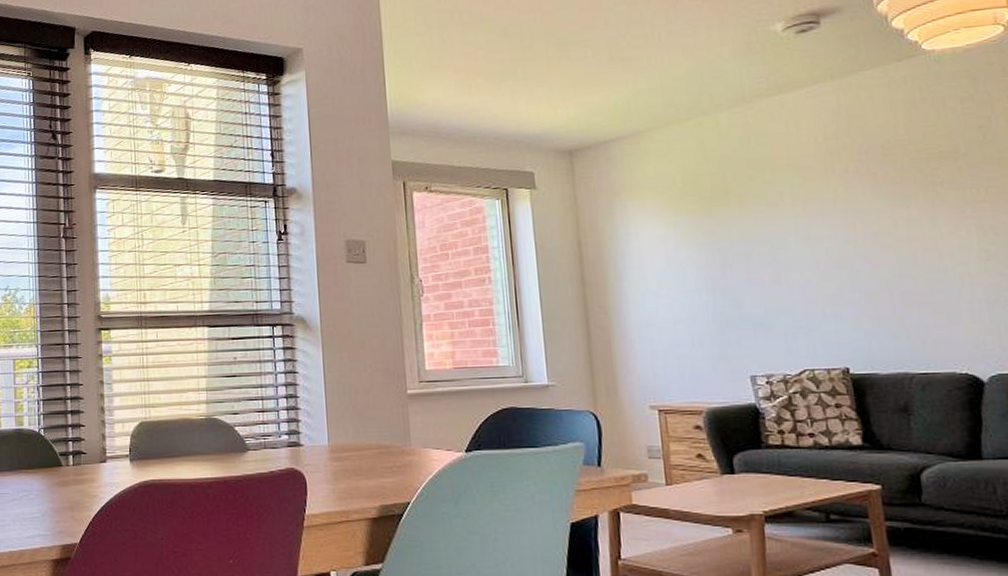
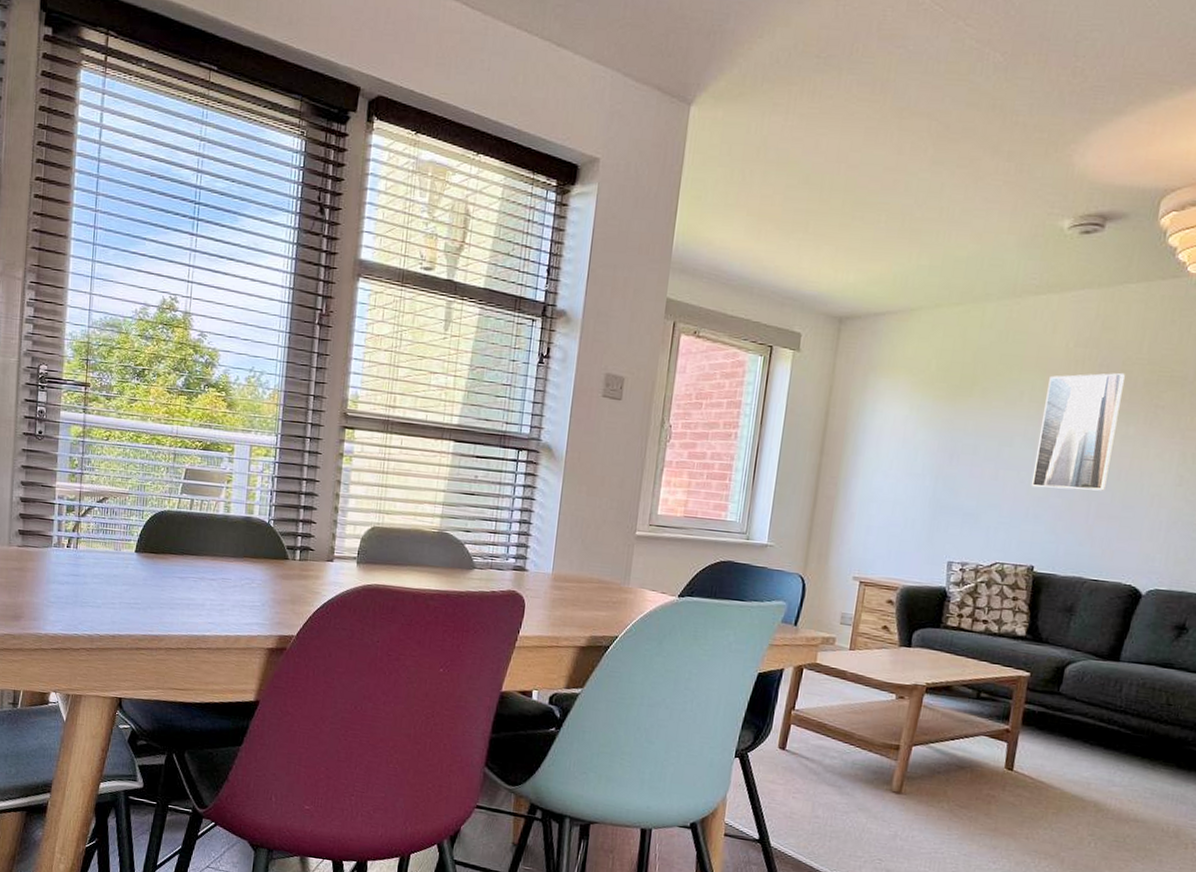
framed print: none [807,156,904,286] -> present [1030,372,1125,491]

